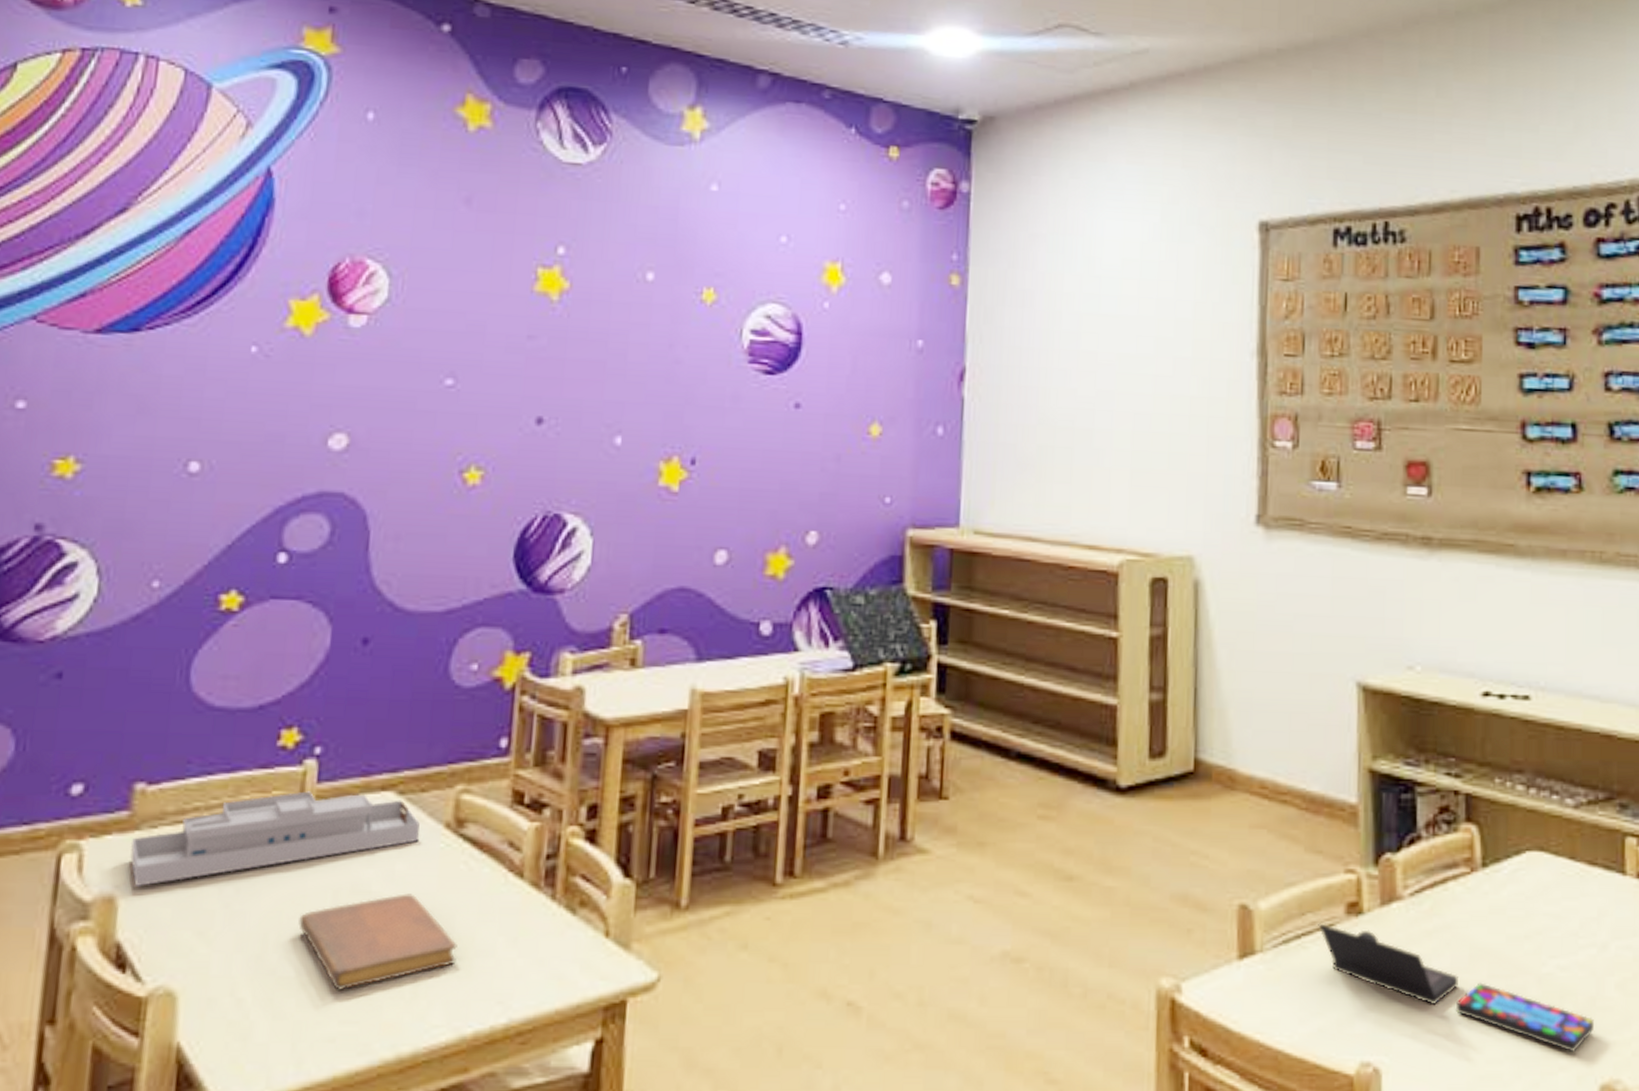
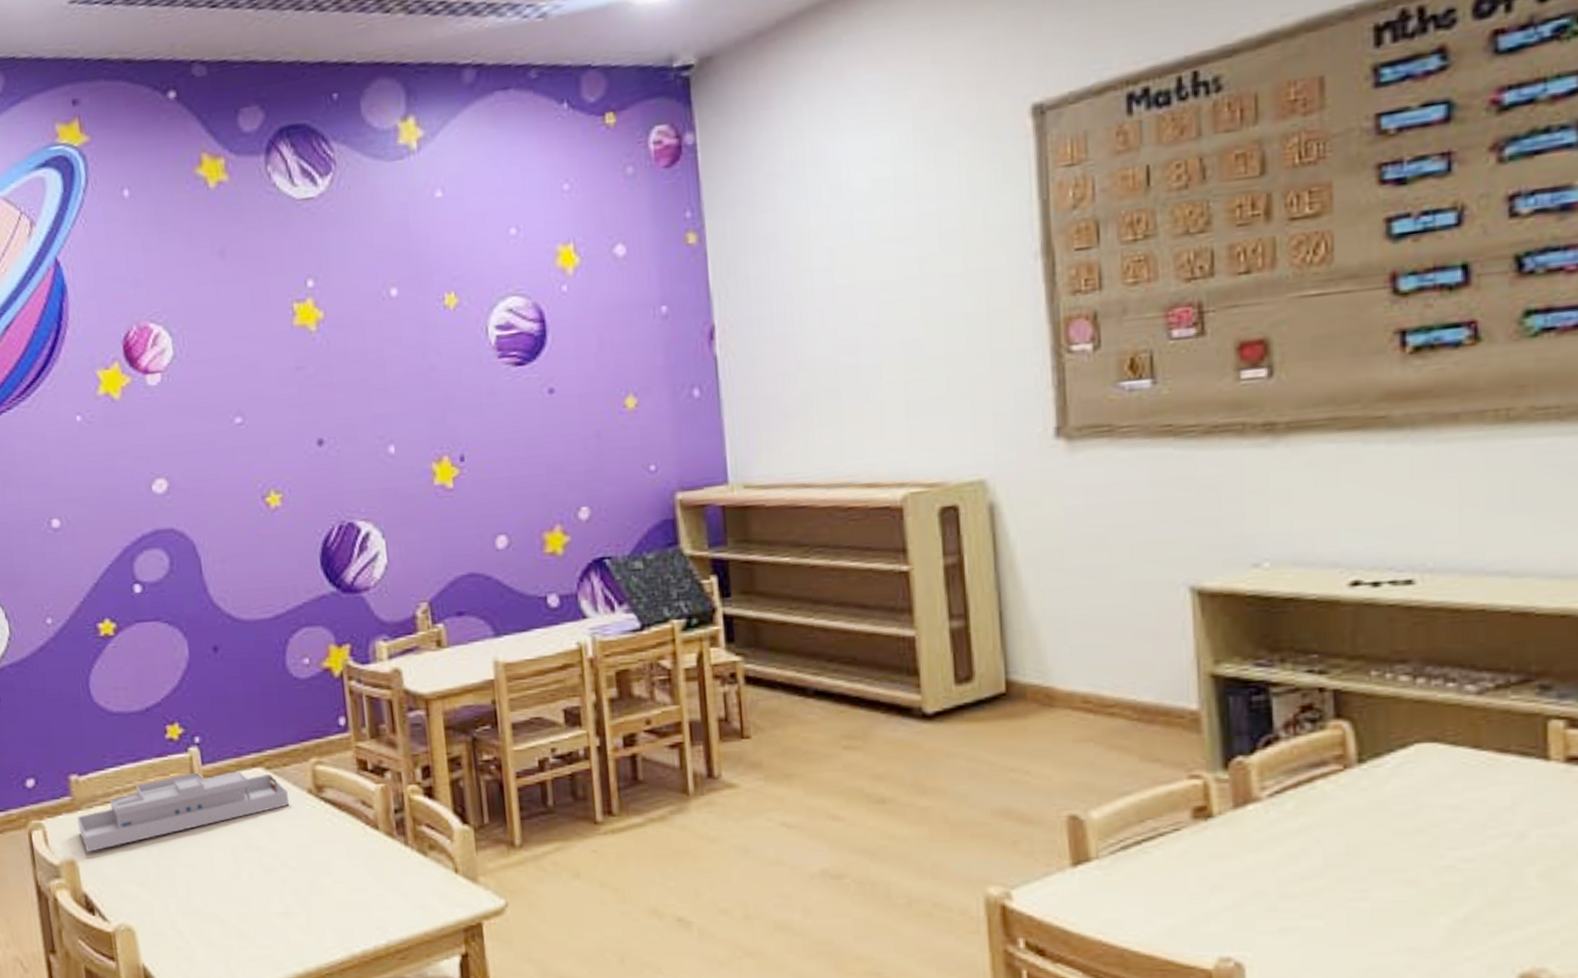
notebook: present [299,893,457,990] -> none [210,846,337,923]
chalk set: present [1318,923,1594,1053] -> none [1160,828,1509,943]

